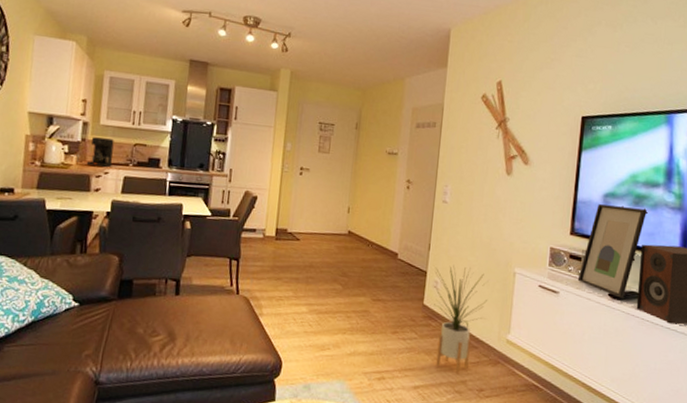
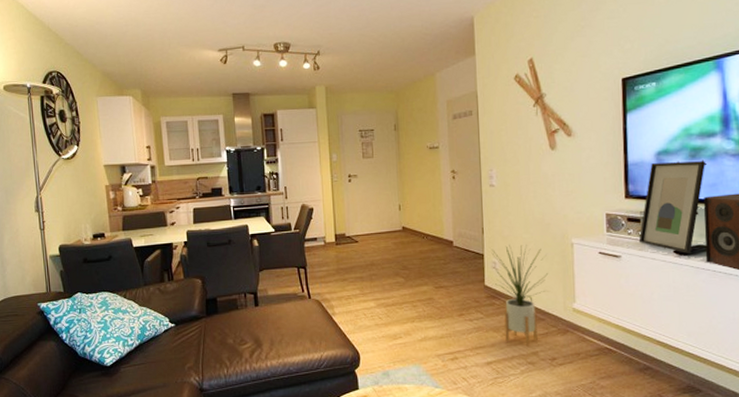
coffee maker: present [86,137,114,168] -> none [160,177,182,204]

